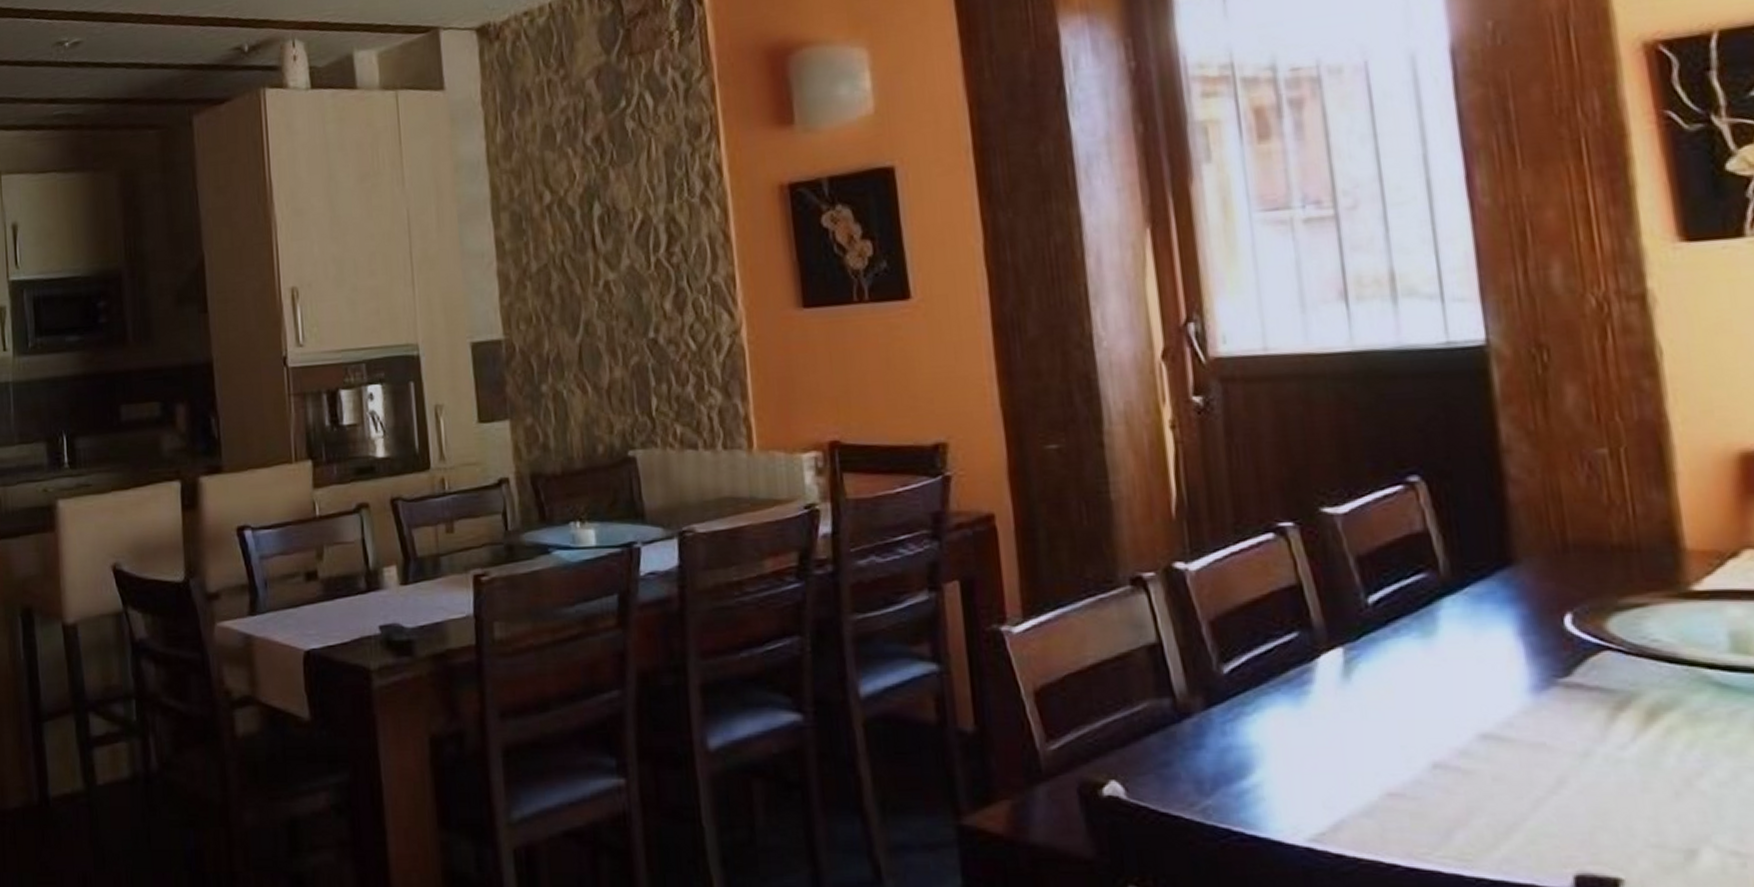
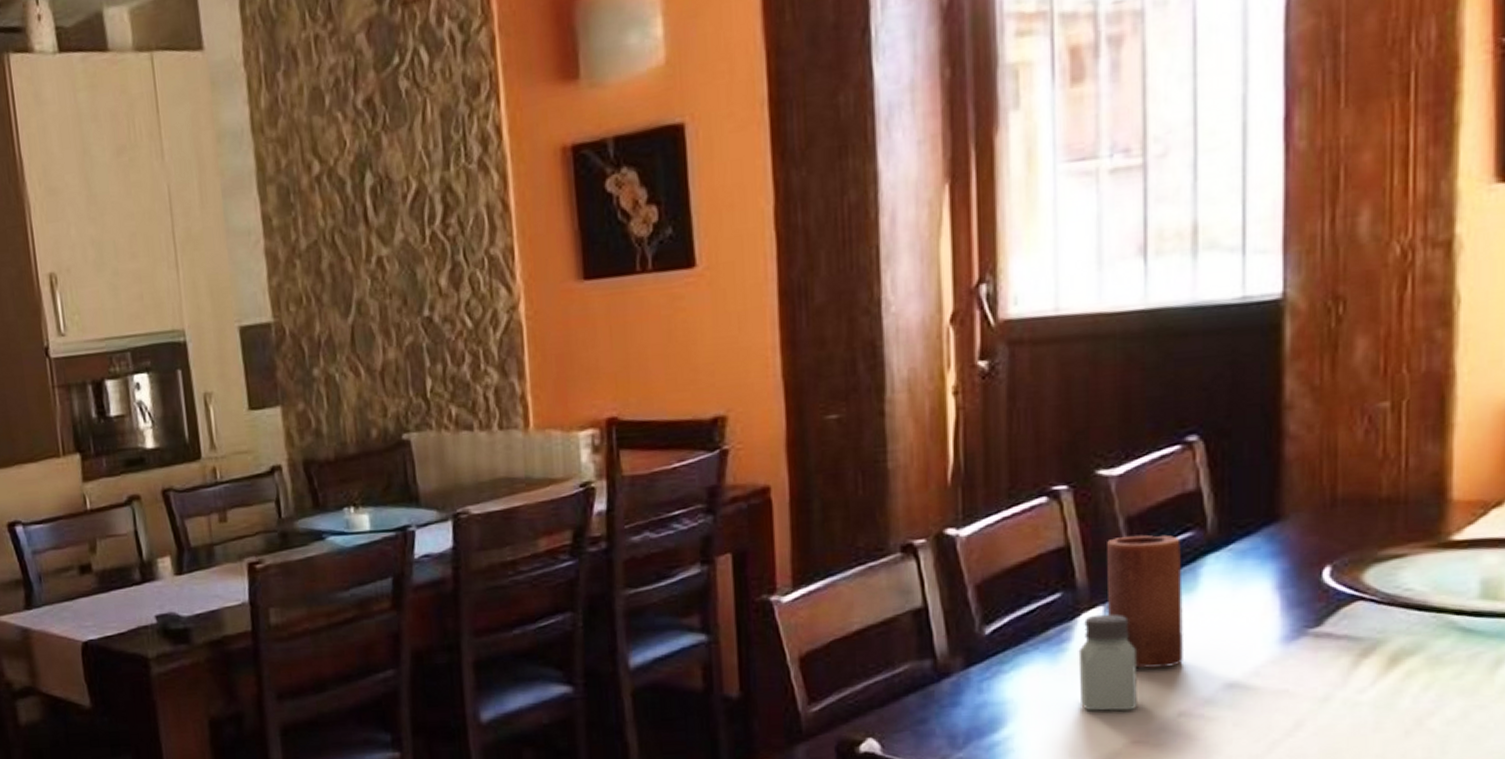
saltshaker: none [1321,656,1389,760] -> present [1078,614,1137,711]
candle: none [1339,574,1432,715] -> present [1107,534,1183,668]

